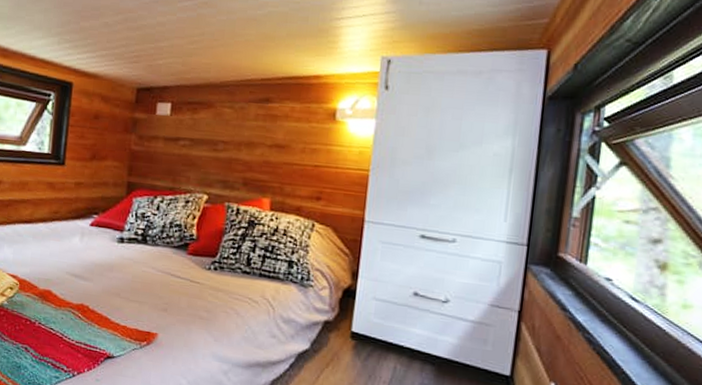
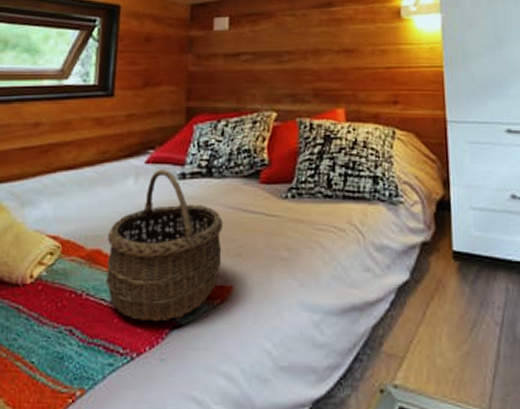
wicker basket: none [54,232,153,352] -> present [105,170,223,322]

